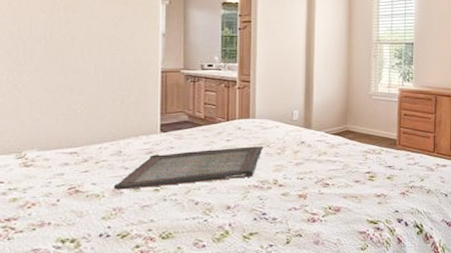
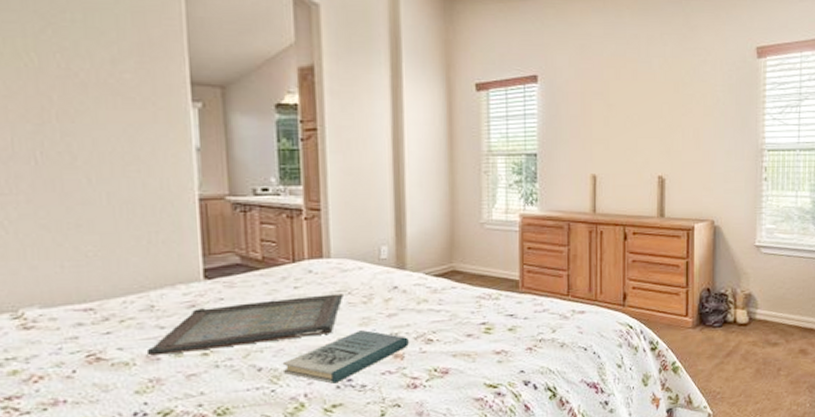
book: none [214,175,311,216] -> present [282,330,409,384]

